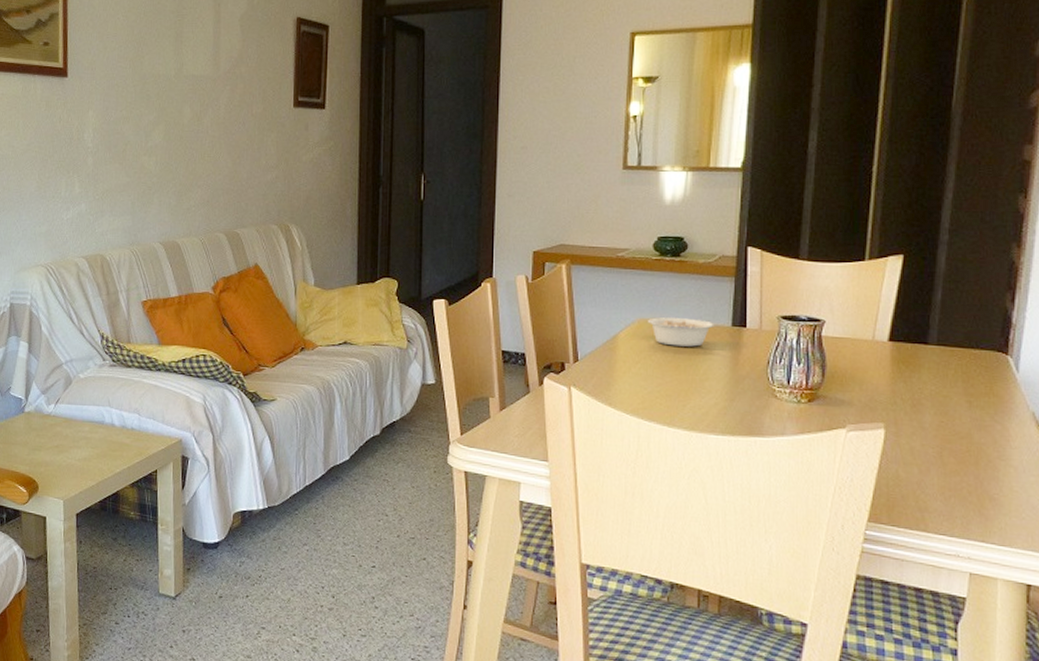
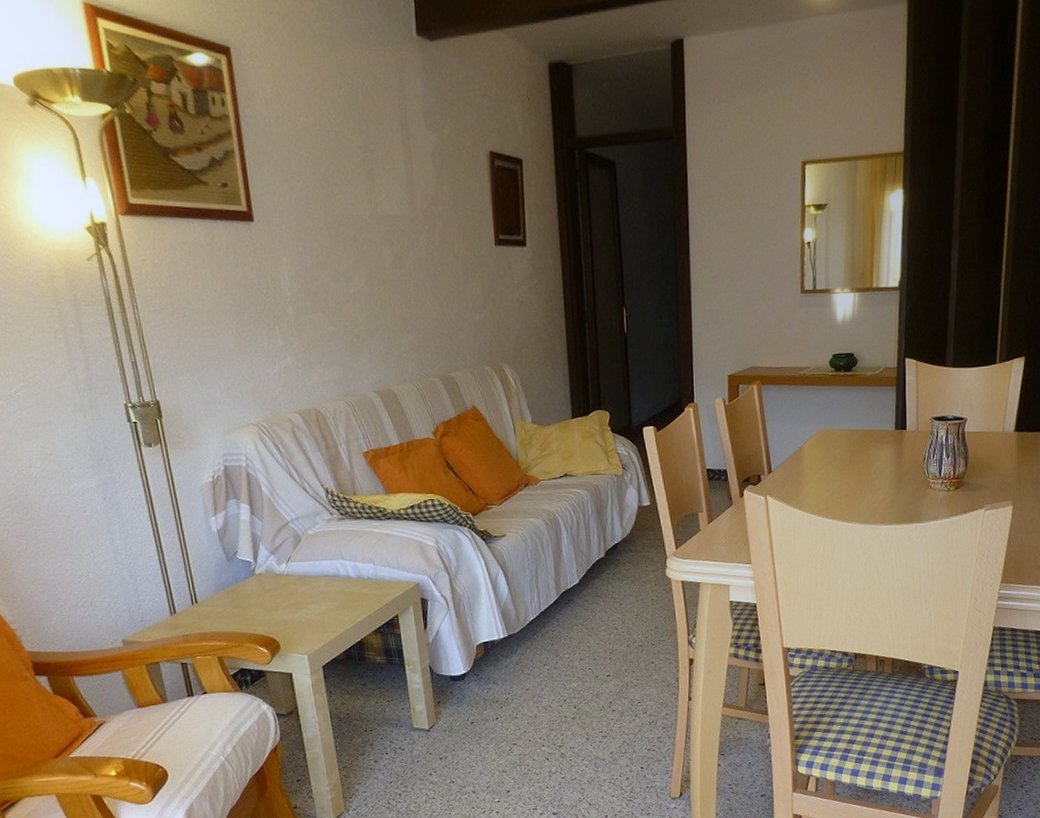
legume: present [648,317,725,347] -> none [828,426,890,452]

